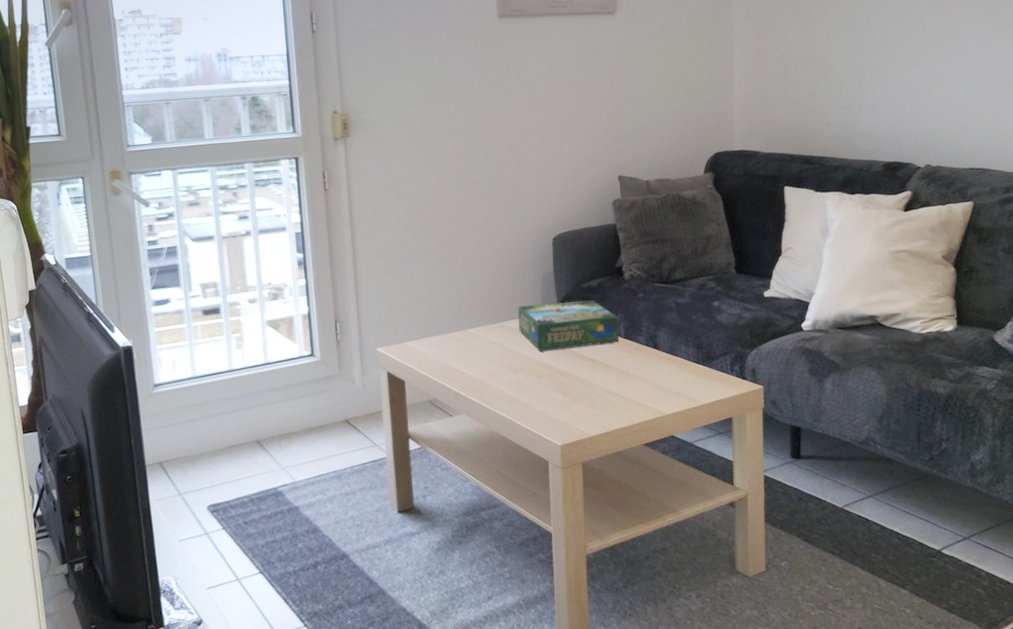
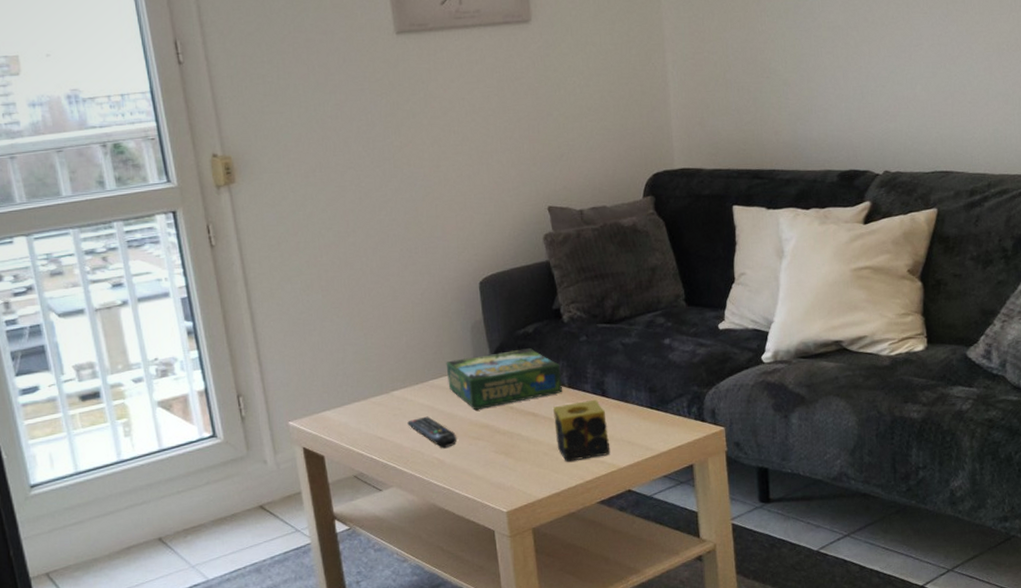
remote control: none [480,353,522,383] -> present [407,416,458,448]
candle: none [609,351,658,405] -> present [552,399,611,462]

